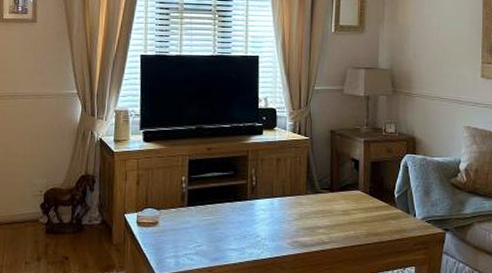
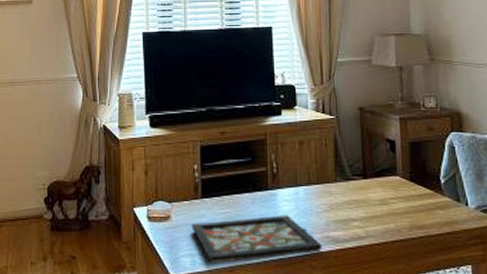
decorative tray: none [177,222,291,265] -> present [191,215,322,264]

